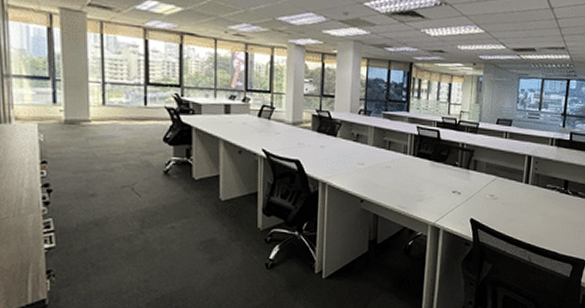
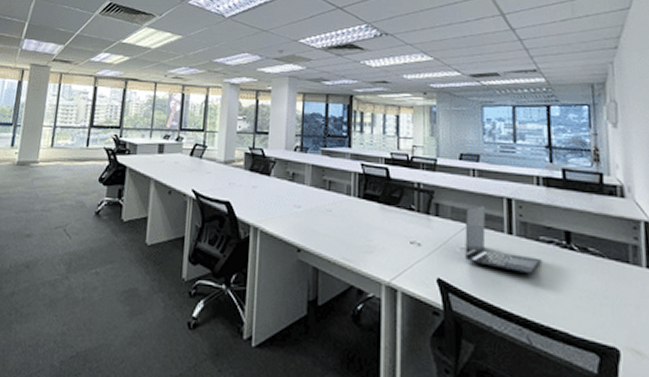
laptop: none [493,162,545,212] -> present [465,205,541,273]

